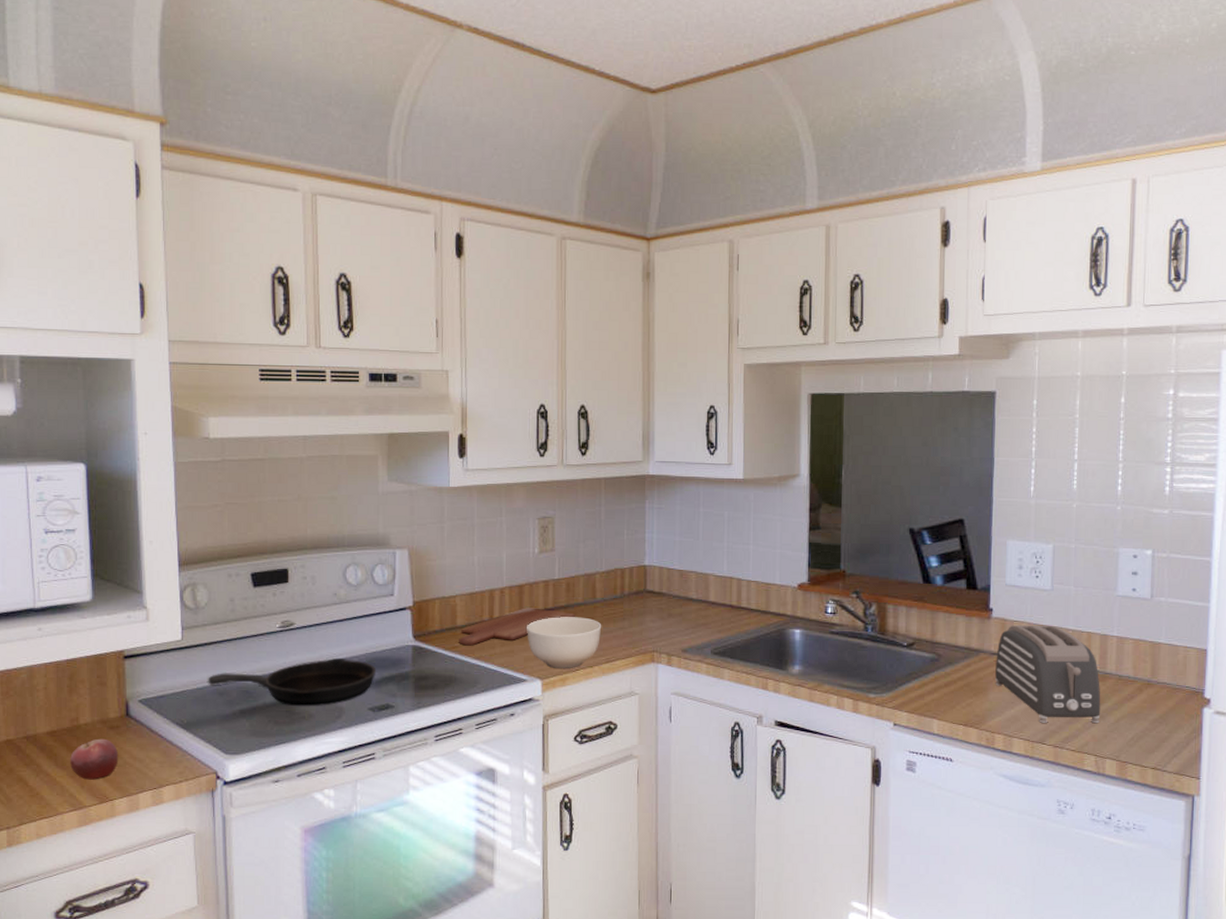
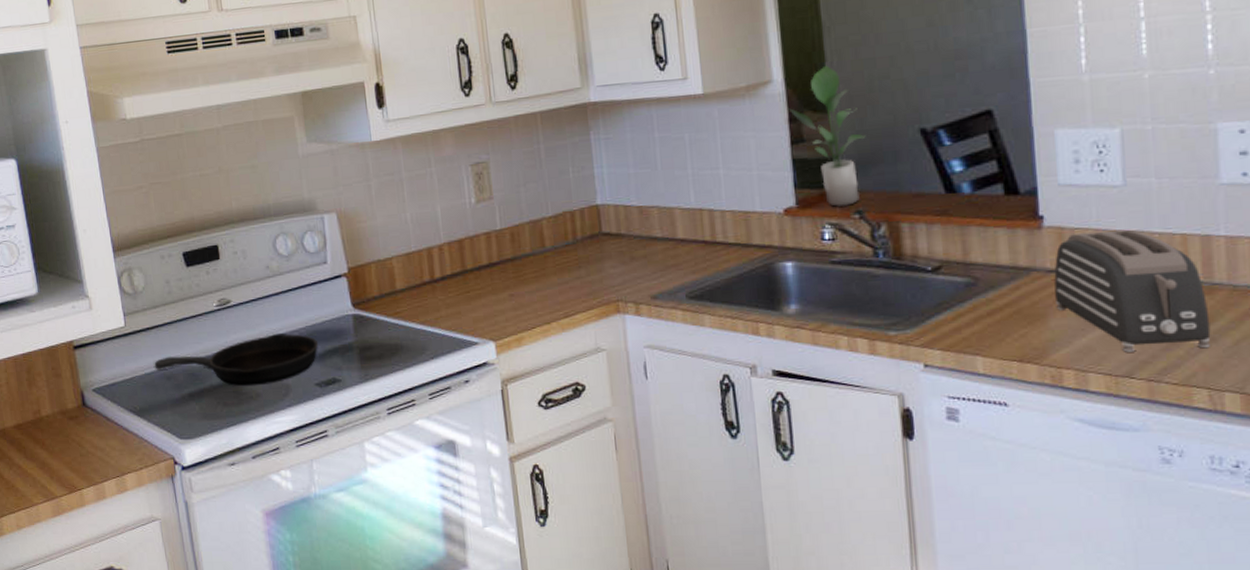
fruit: present [70,738,119,780] -> none [37,429,82,471]
cutting board: present [459,608,575,646] -> none [400,263,524,311]
bowl: present [526,617,602,669] -> none [471,269,556,329]
potted plant: none [810,467,868,587] -> present [788,65,866,207]

